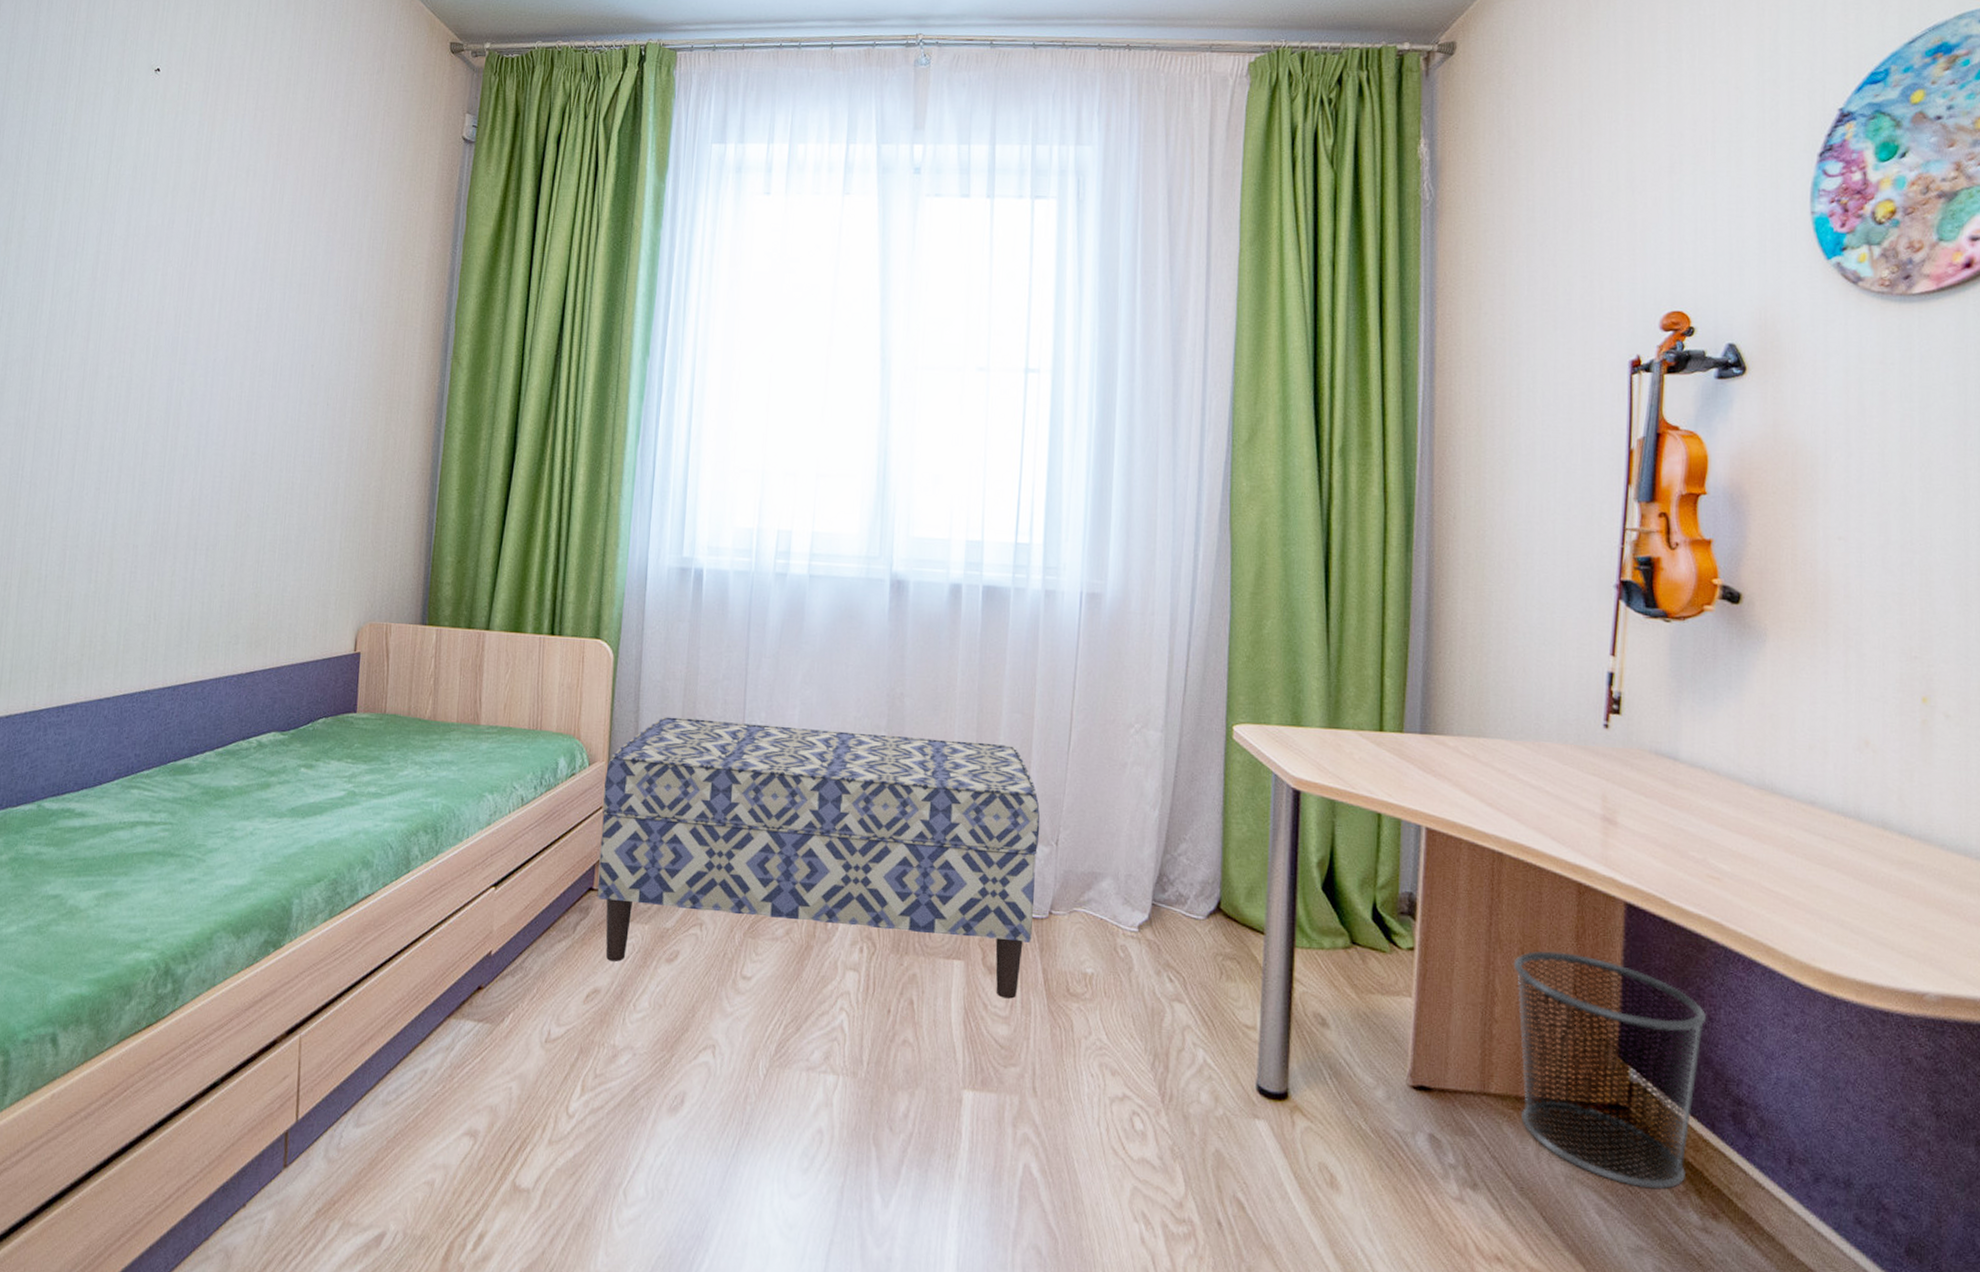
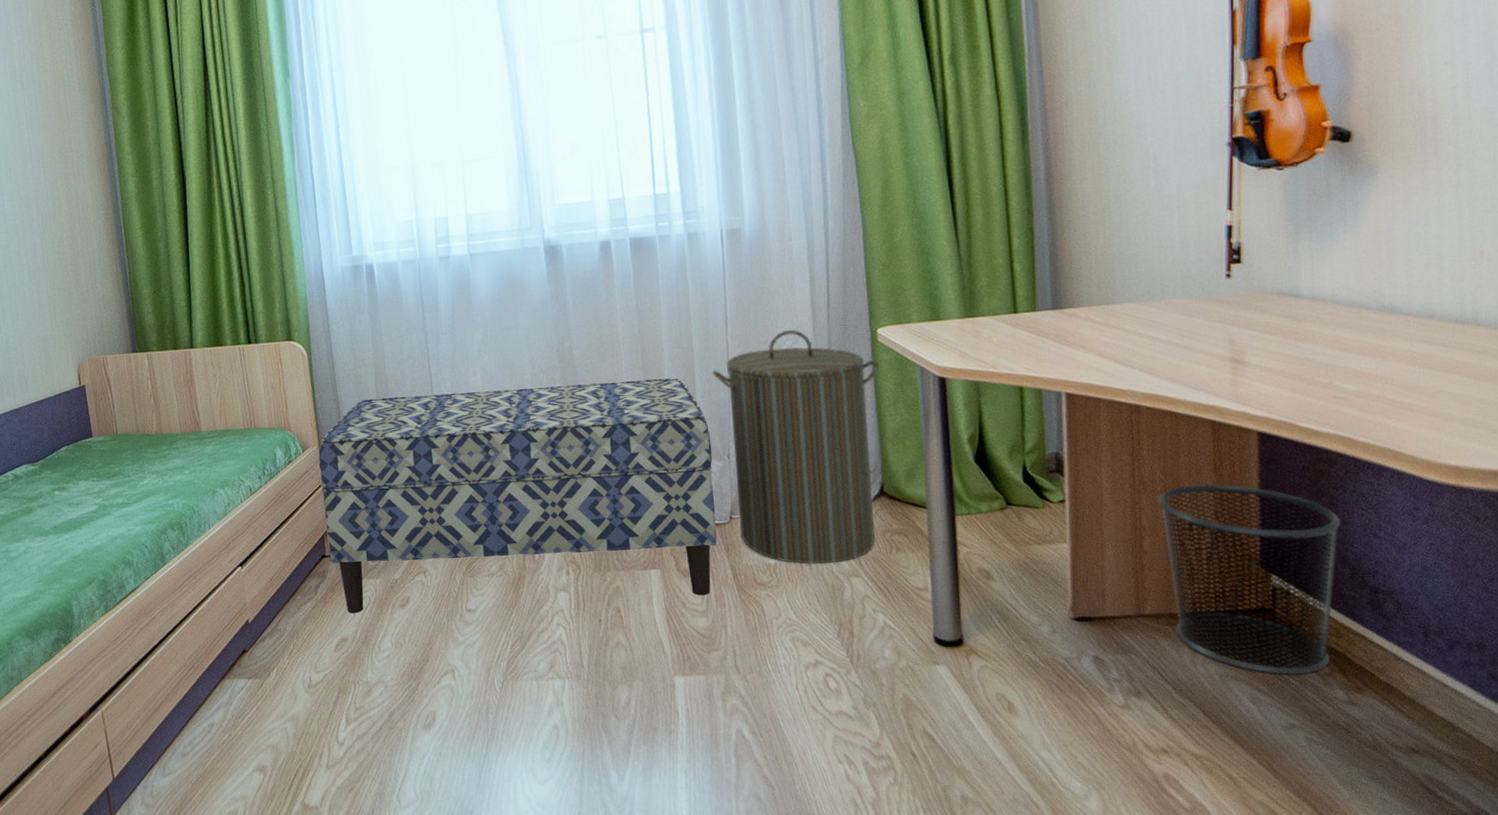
laundry hamper: none [1051,711,1231,984] -> present [712,329,879,565]

